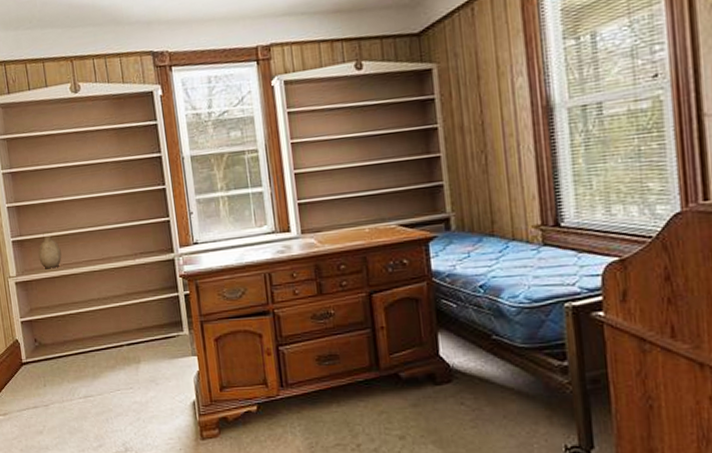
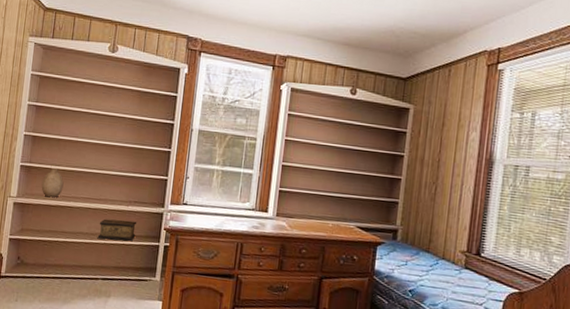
decorative box: none [108,274,151,301] -> present [97,218,138,241]

